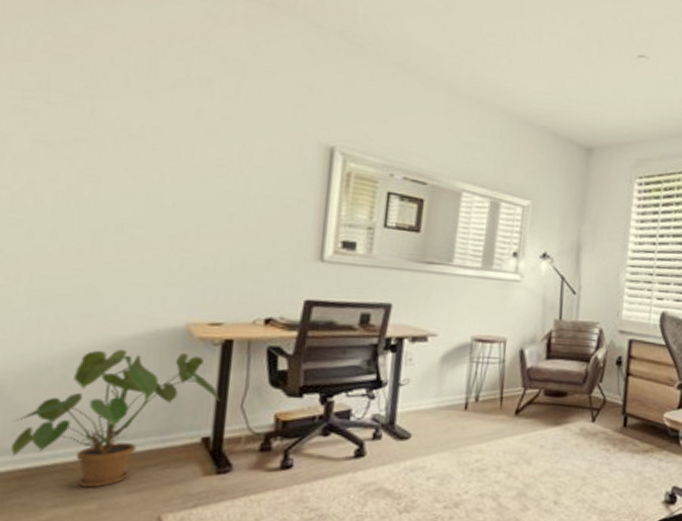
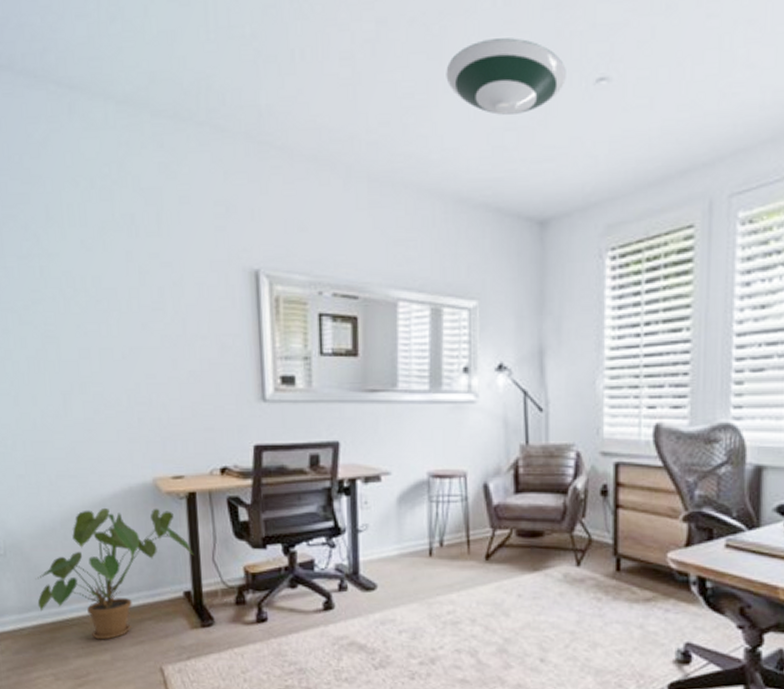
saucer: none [523,8,617,68] -> present [446,38,566,115]

